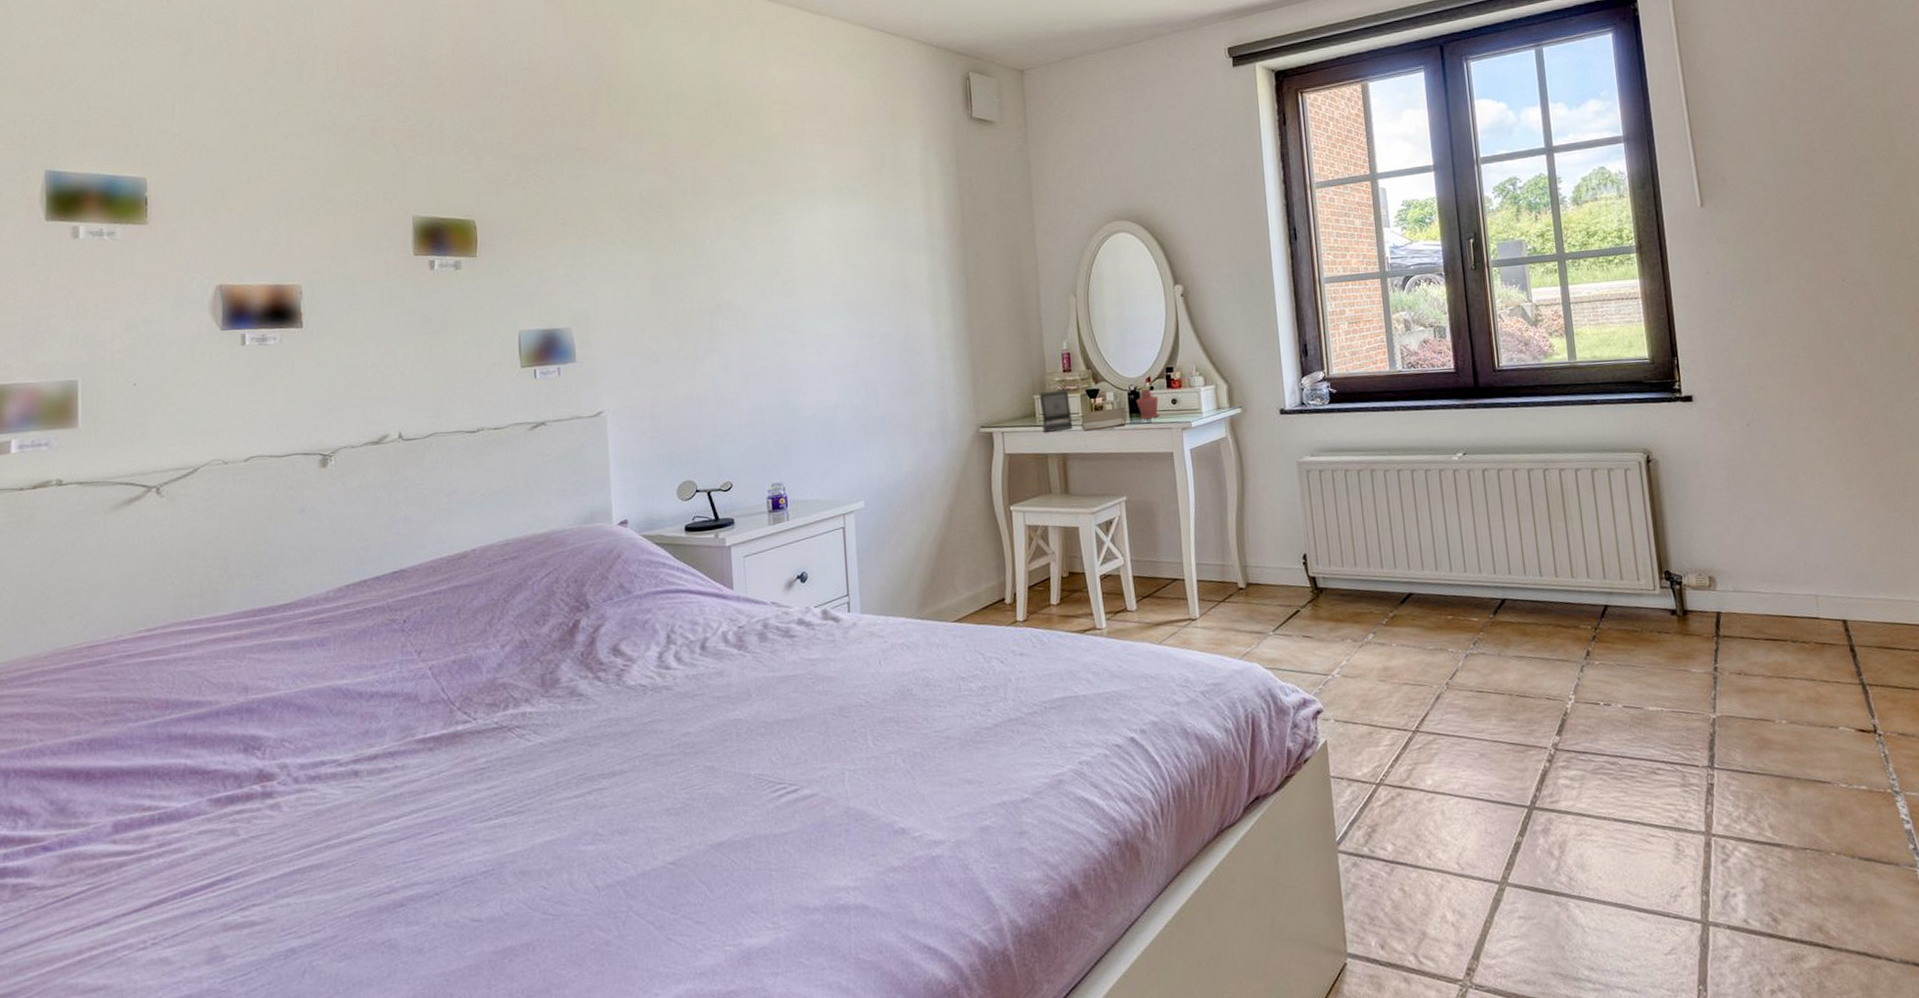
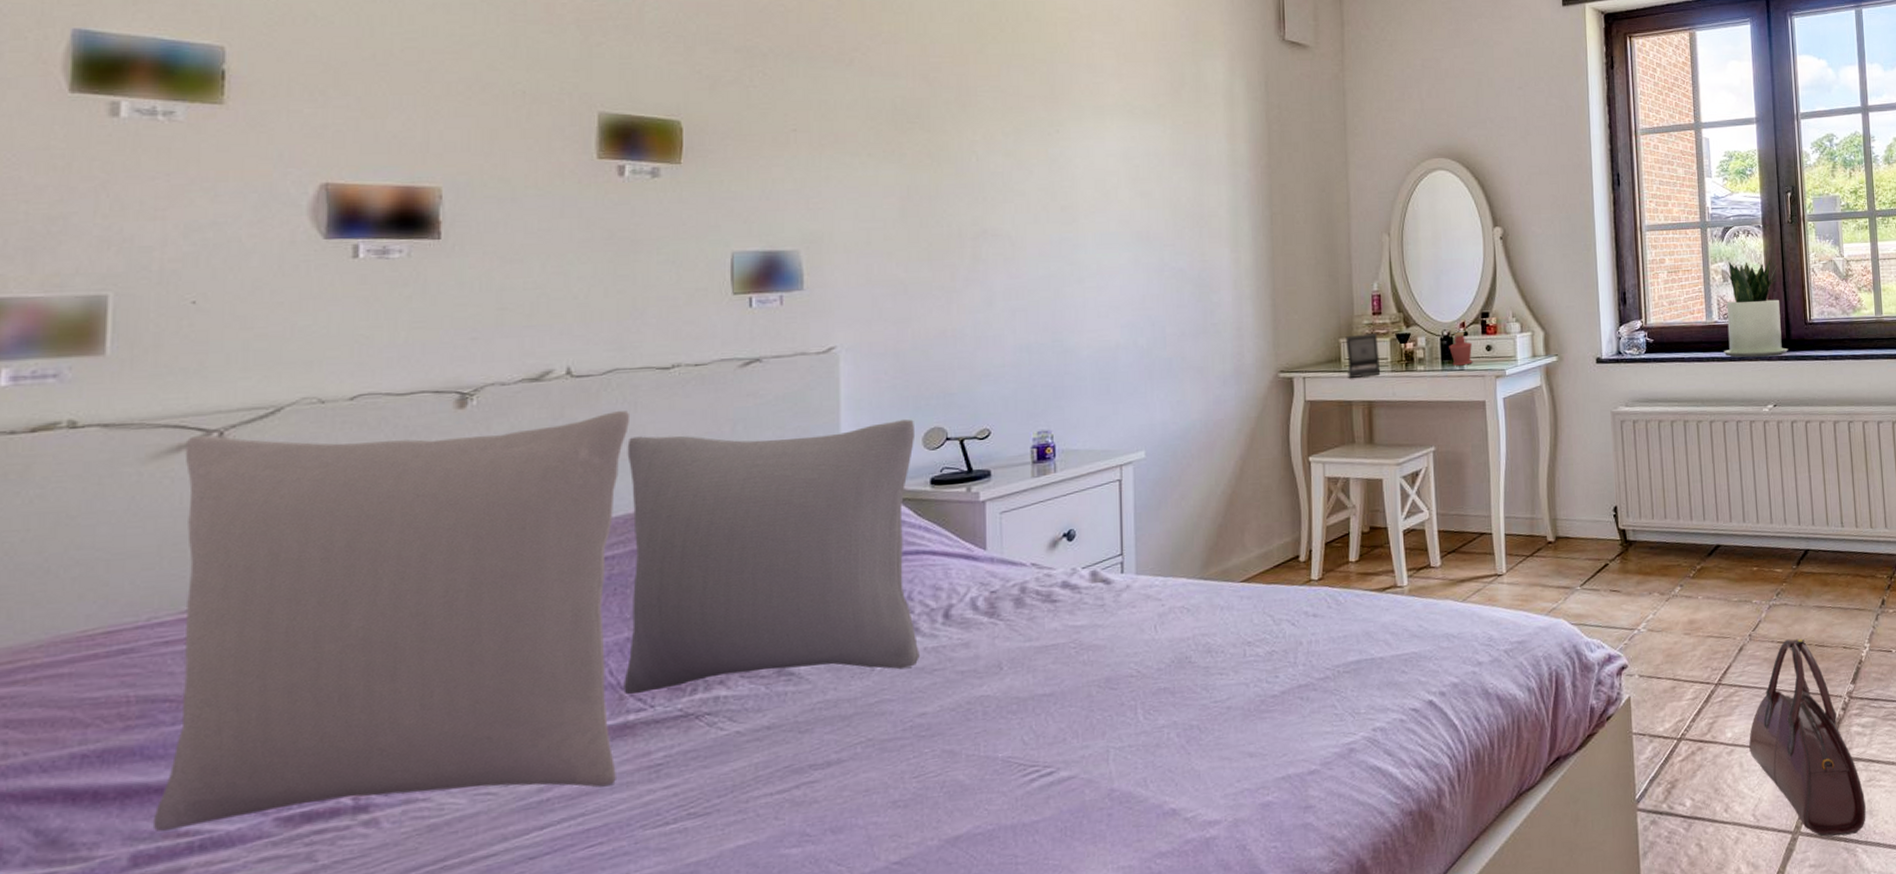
pillow: none [126,468,451,806] -> present [152,411,631,832]
pillow: none [446,474,683,709] -> present [624,419,920,695]
book: present [1081,407,1126,431] -> none [1390,353,1438,378]
planter: none [1408,306,1476,407] -> present [1723,258,1788,358]
handbag: none [1450,688,1578,889] -> present [1749,638,1866,837]

